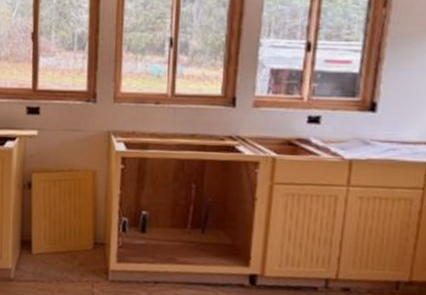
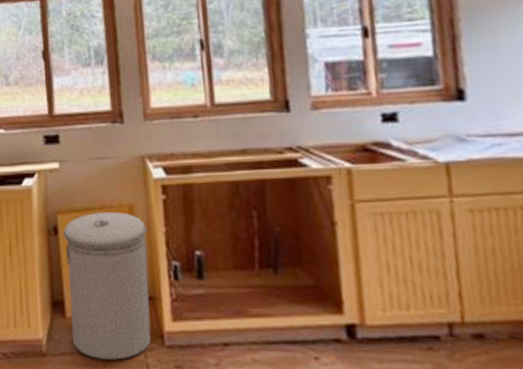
can: none [35,174,105,288] -> present [62,212,151,360]

